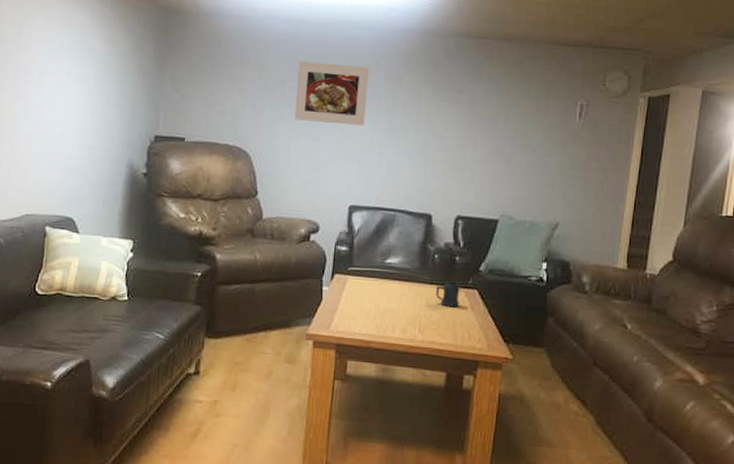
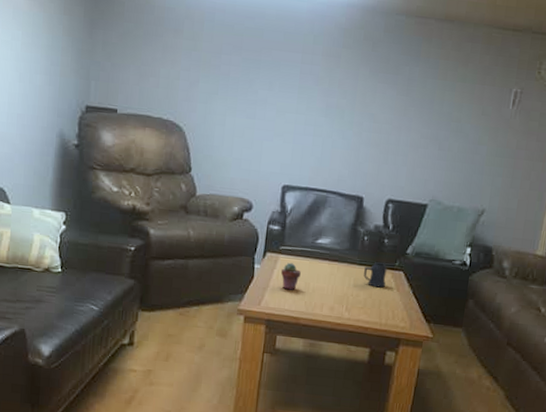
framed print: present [294,61,370,126] -> none [229,33,308,105]
potted succulent: none [349,284,371,313] -> present [280,262,301,290]

